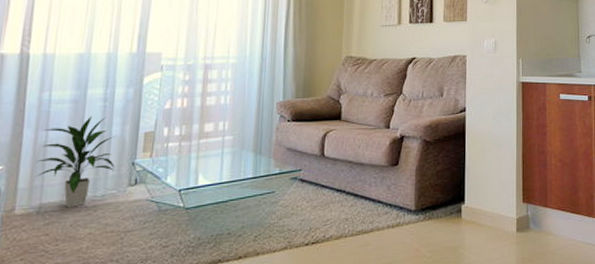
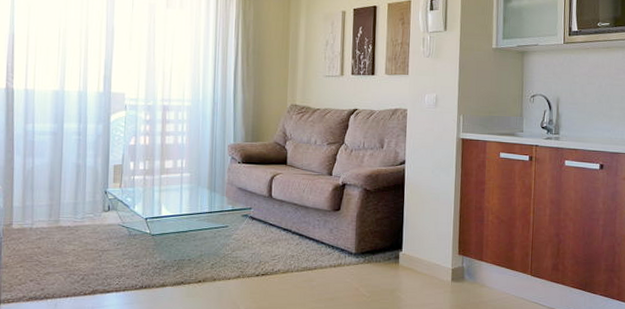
indoor plant: present [35,116,115,207] -> none [26,148,91,226]

